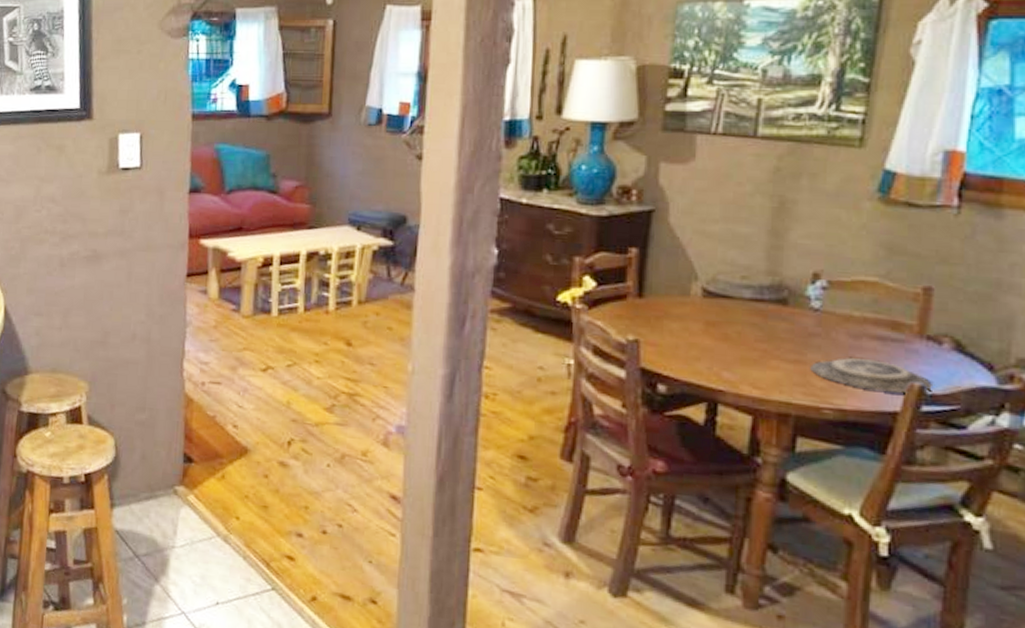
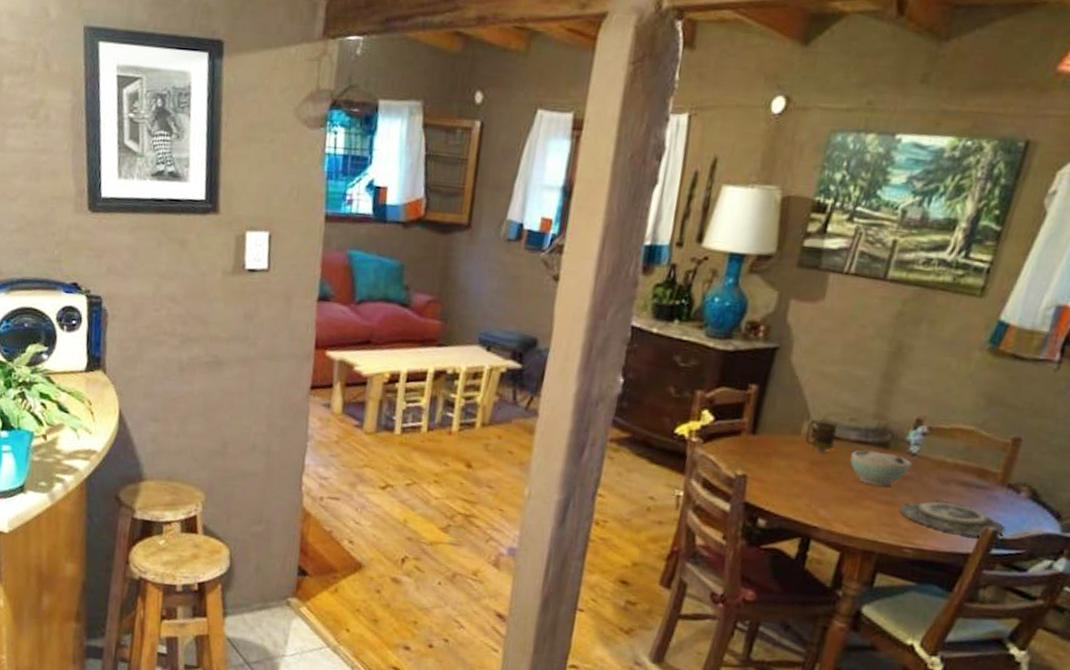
mug: none [696,279,730,313] -> present [805,419,838,453]
bowl: none [748,307,815,345] -> present [850,449,912,487]

